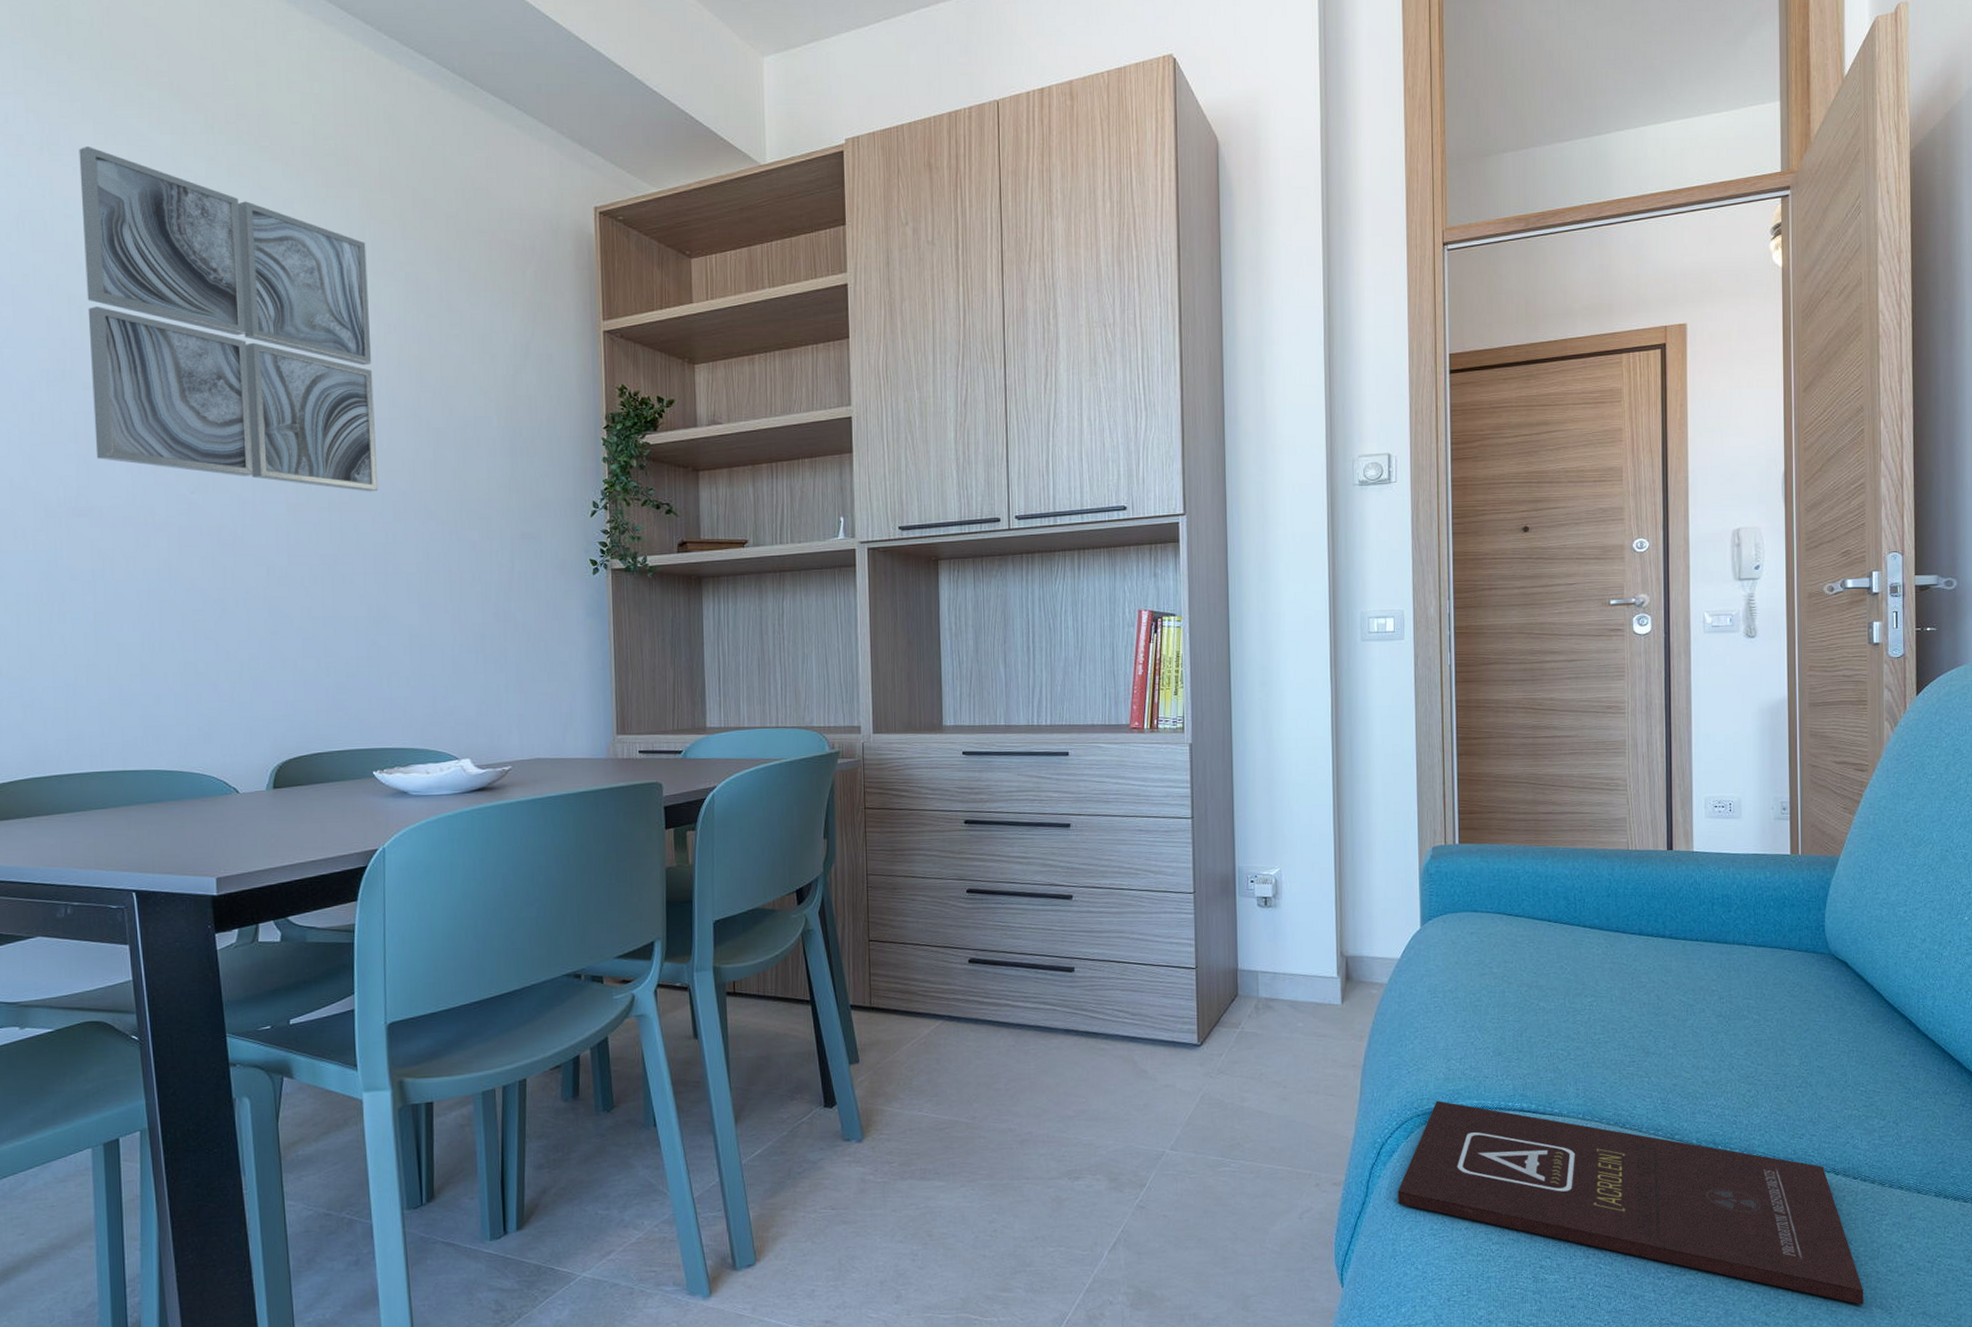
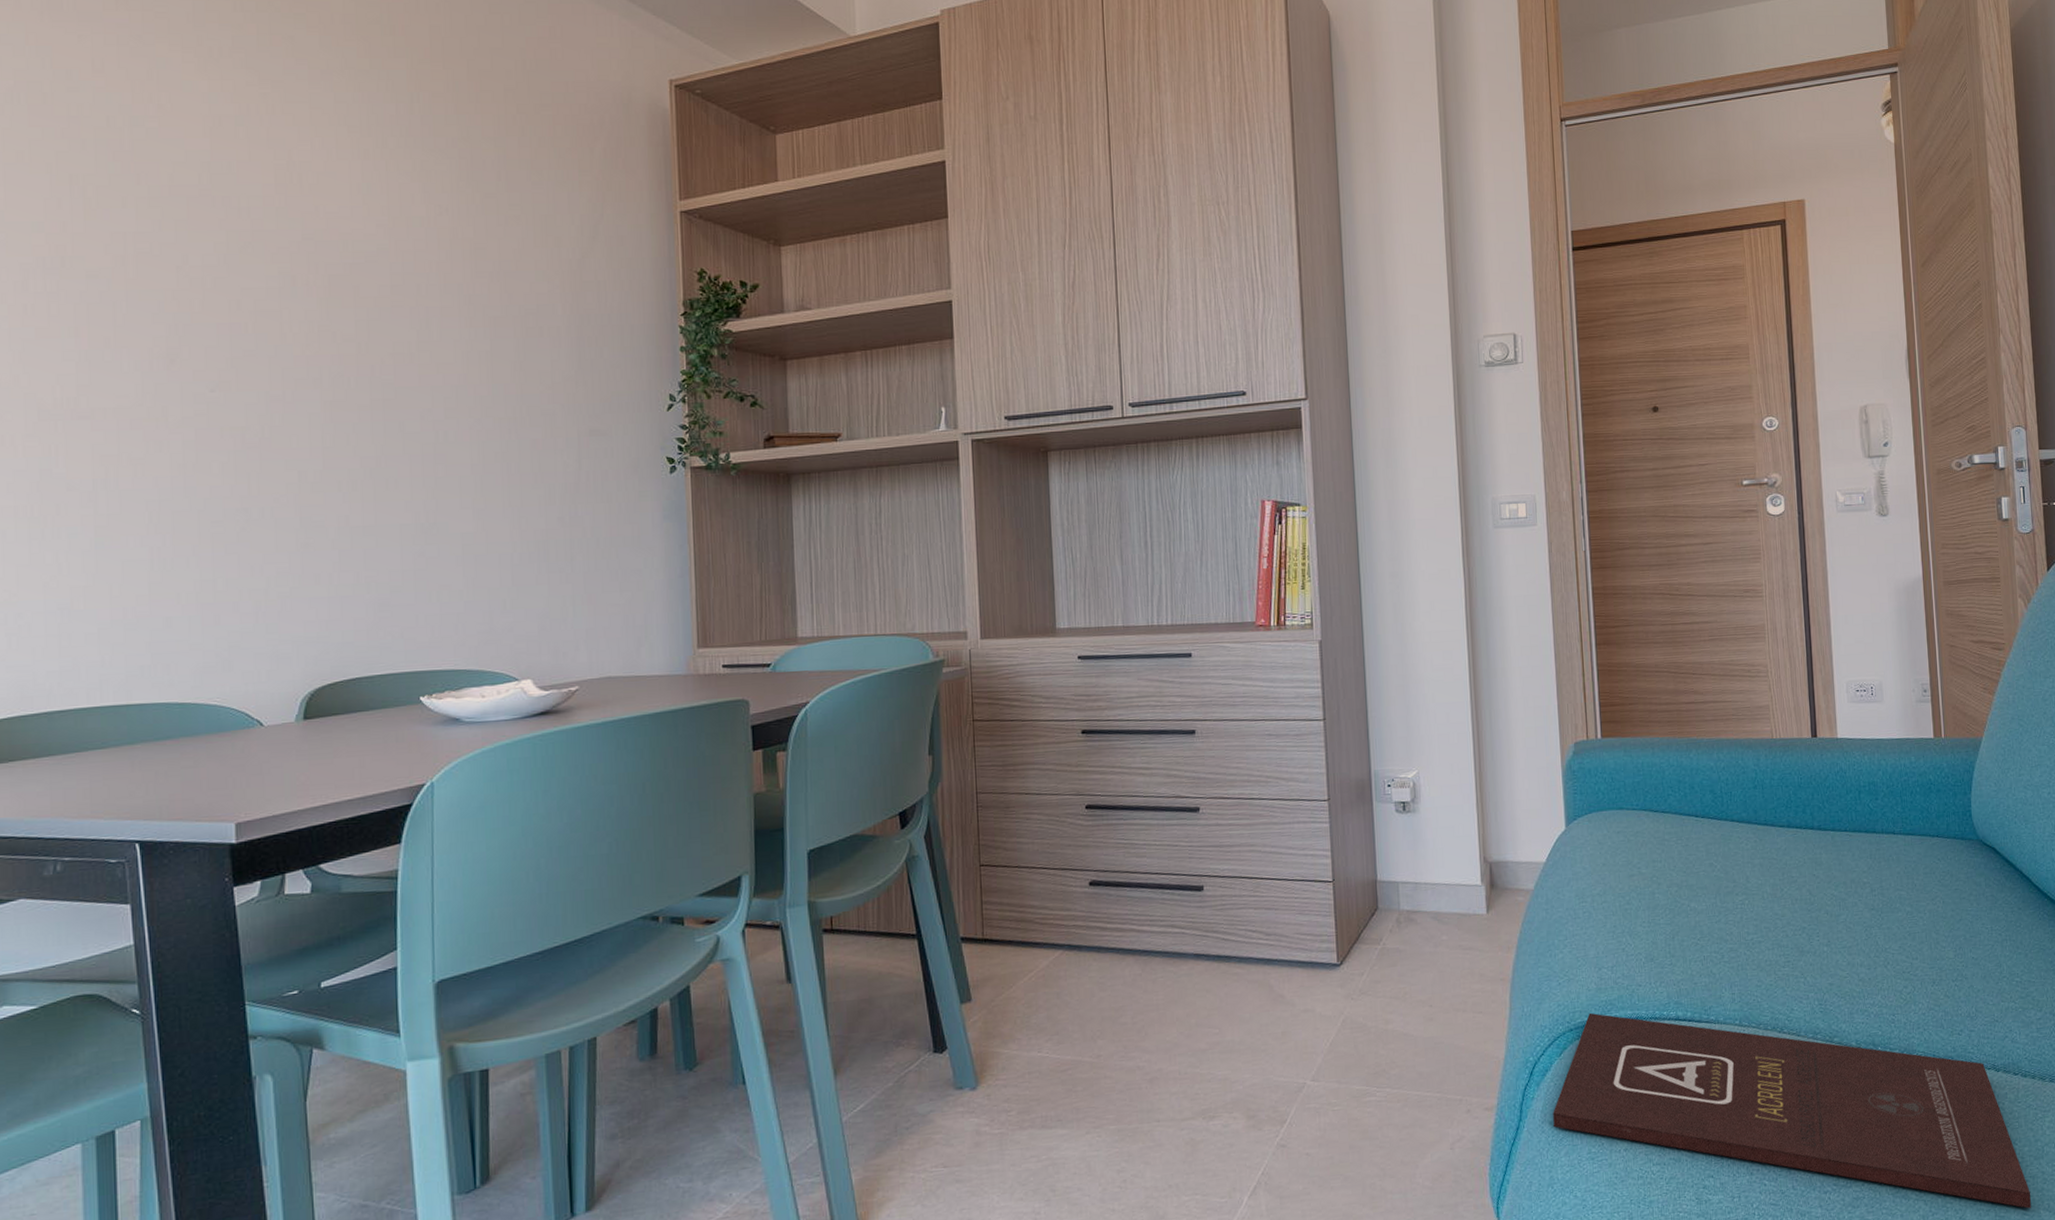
wall art: present [79,147,379,492] -> none [85,12,428,388]

